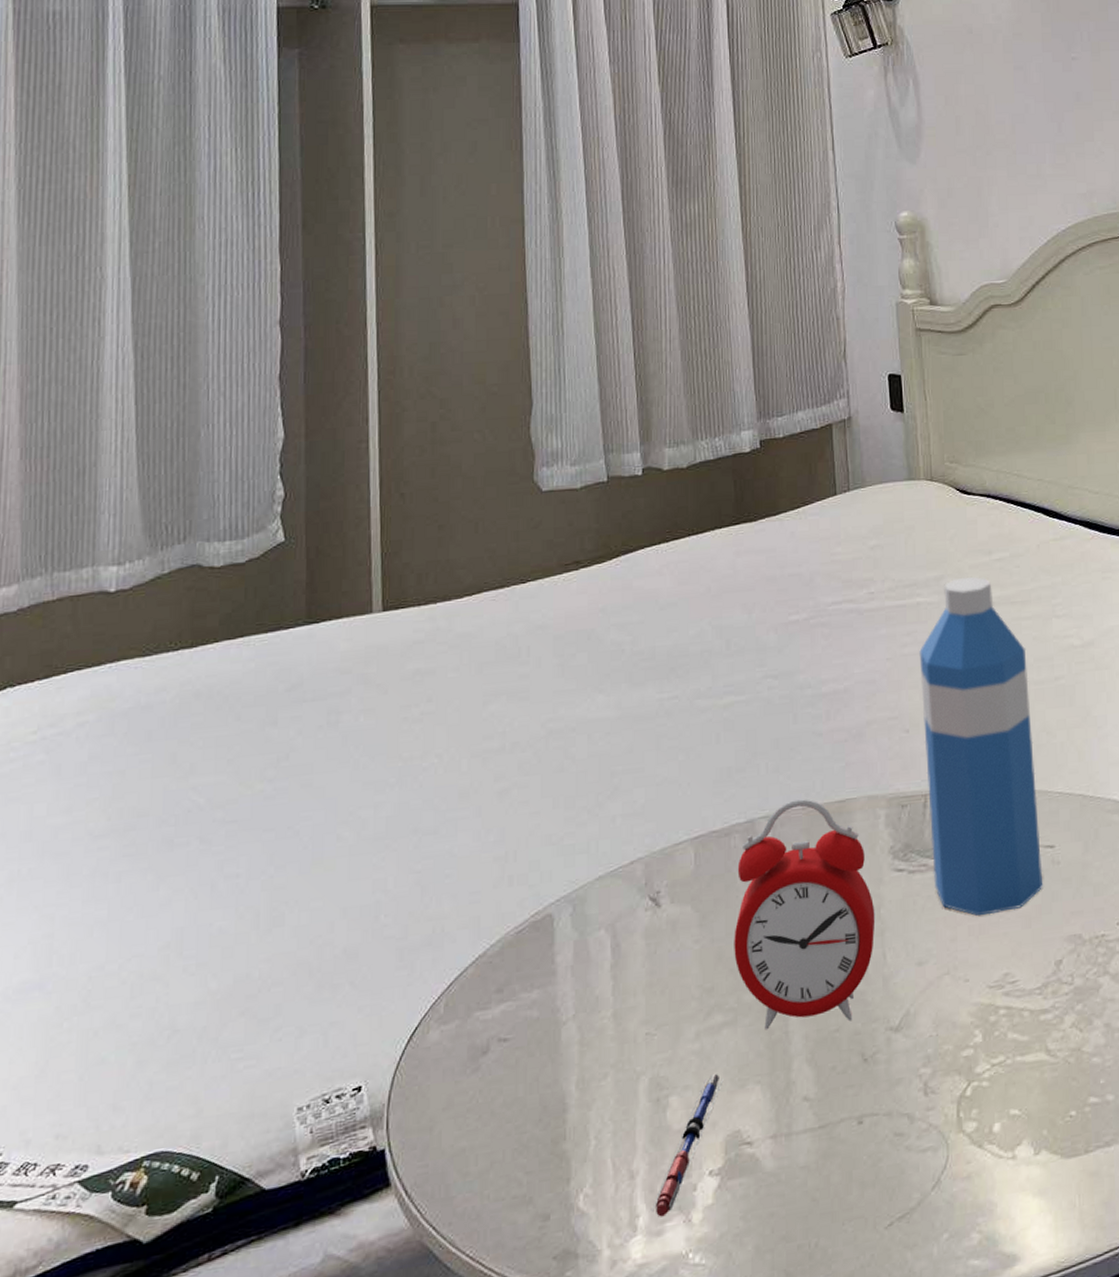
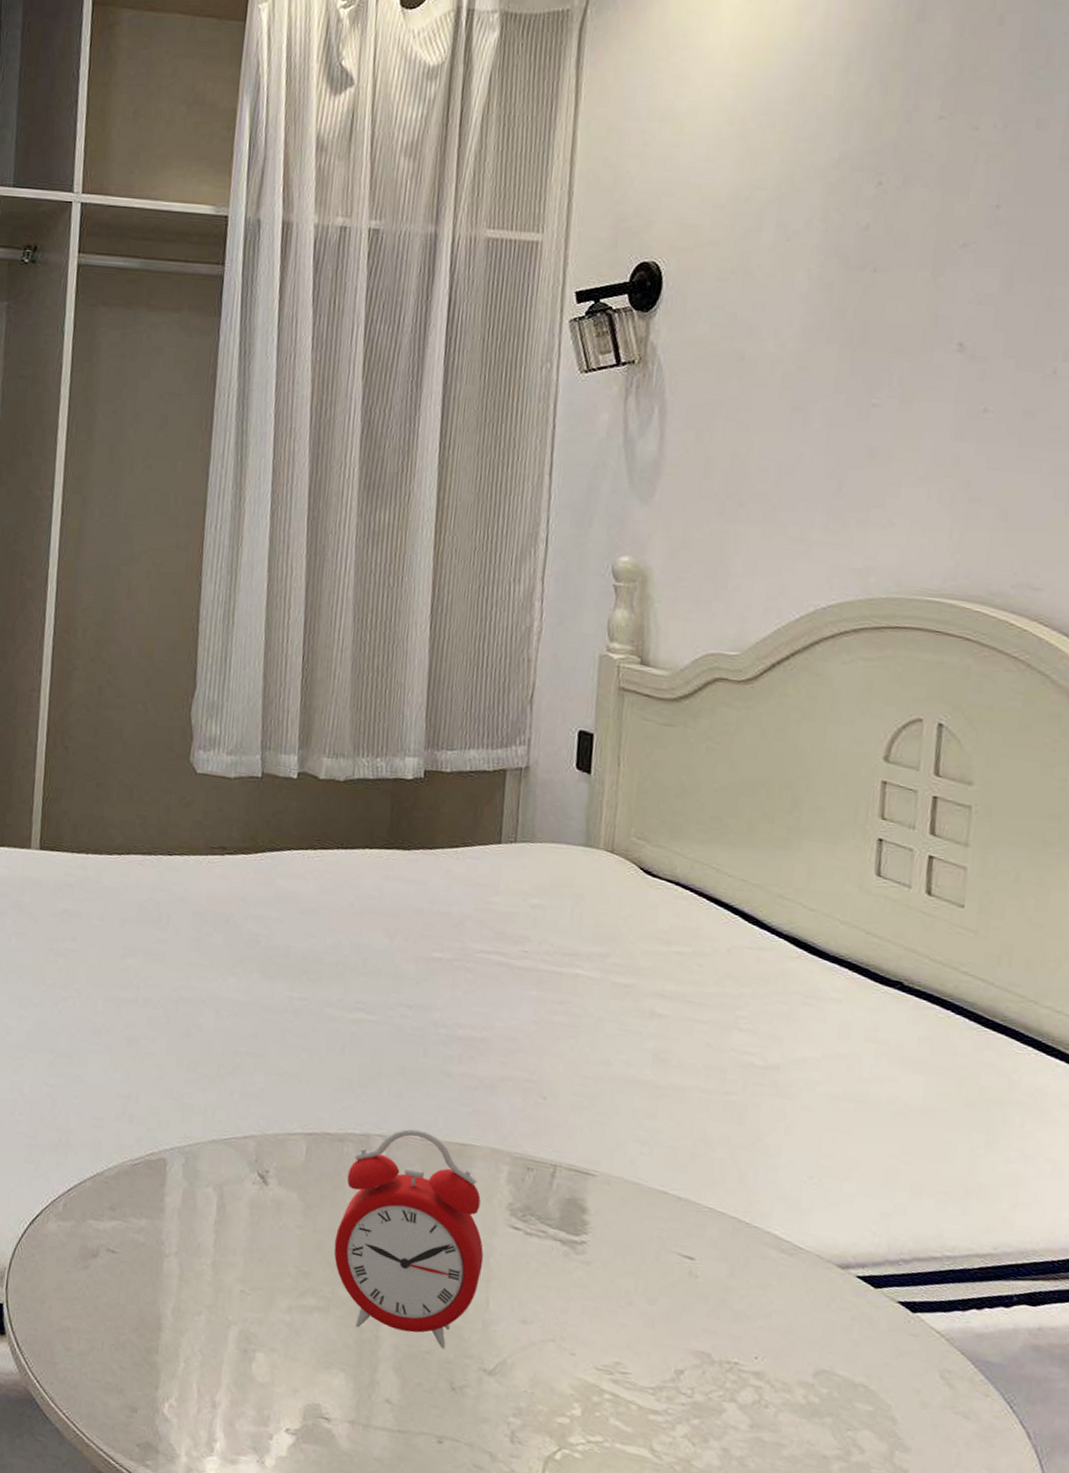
pen: present [650,1073,724,1217] -> none [227,1347,310,1450]
water bottle: present [919,576,1044,917] -> none [551,960,696,1306]

